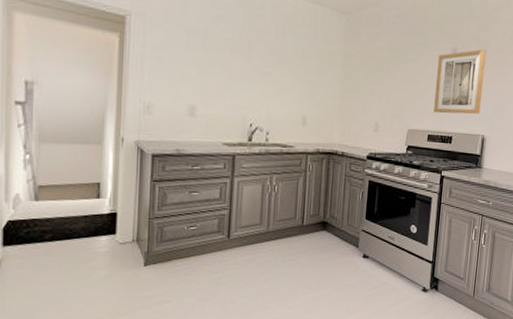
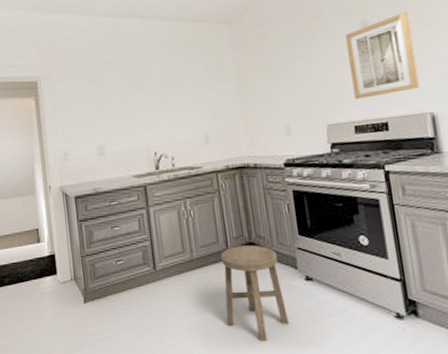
stool: none [289,223,344,308] -> present [221,245,289,342]

